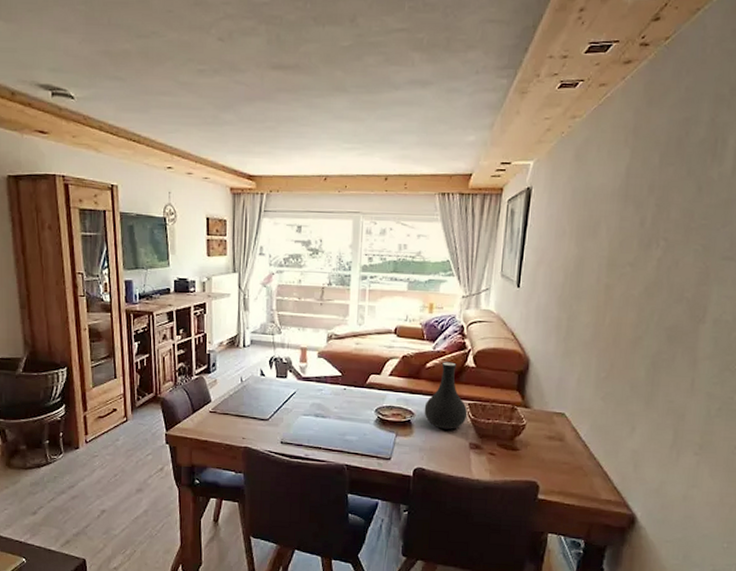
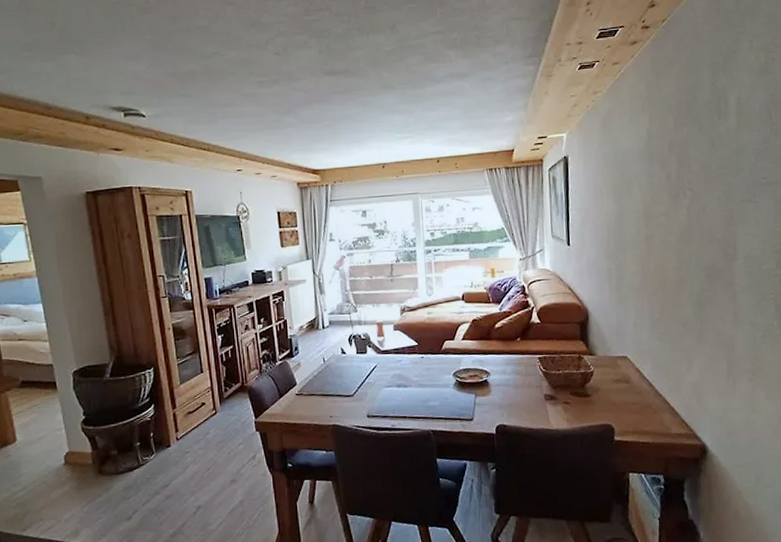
vase: present [424,362,468,429] -> none [498,320,539,385]

